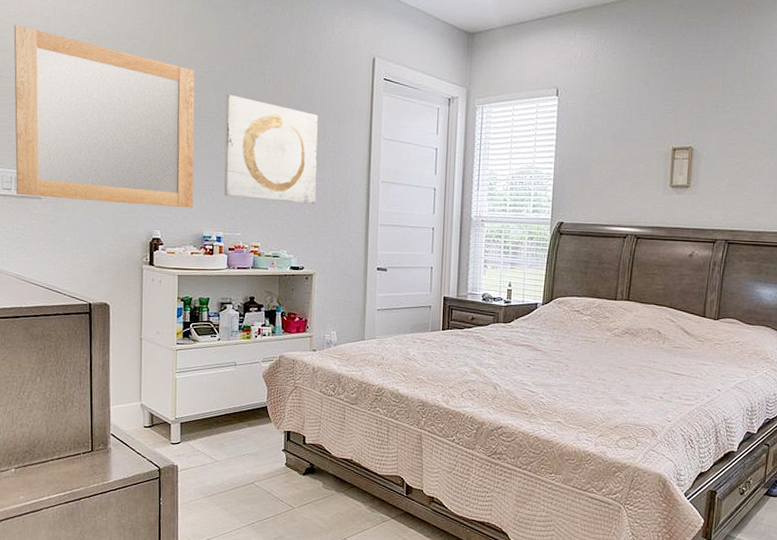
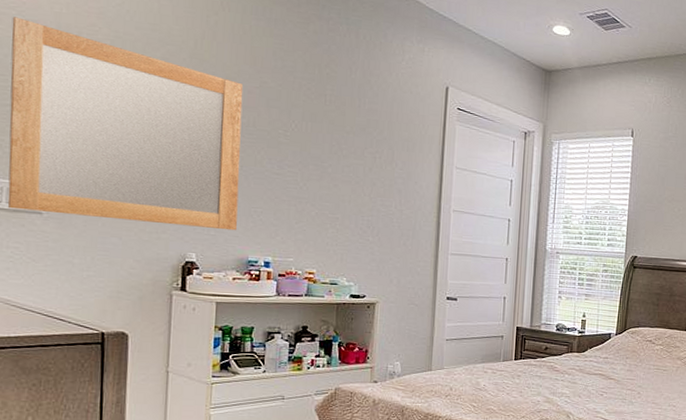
wall art: present [223,94,318,204] -> none [274,112,385,231]

